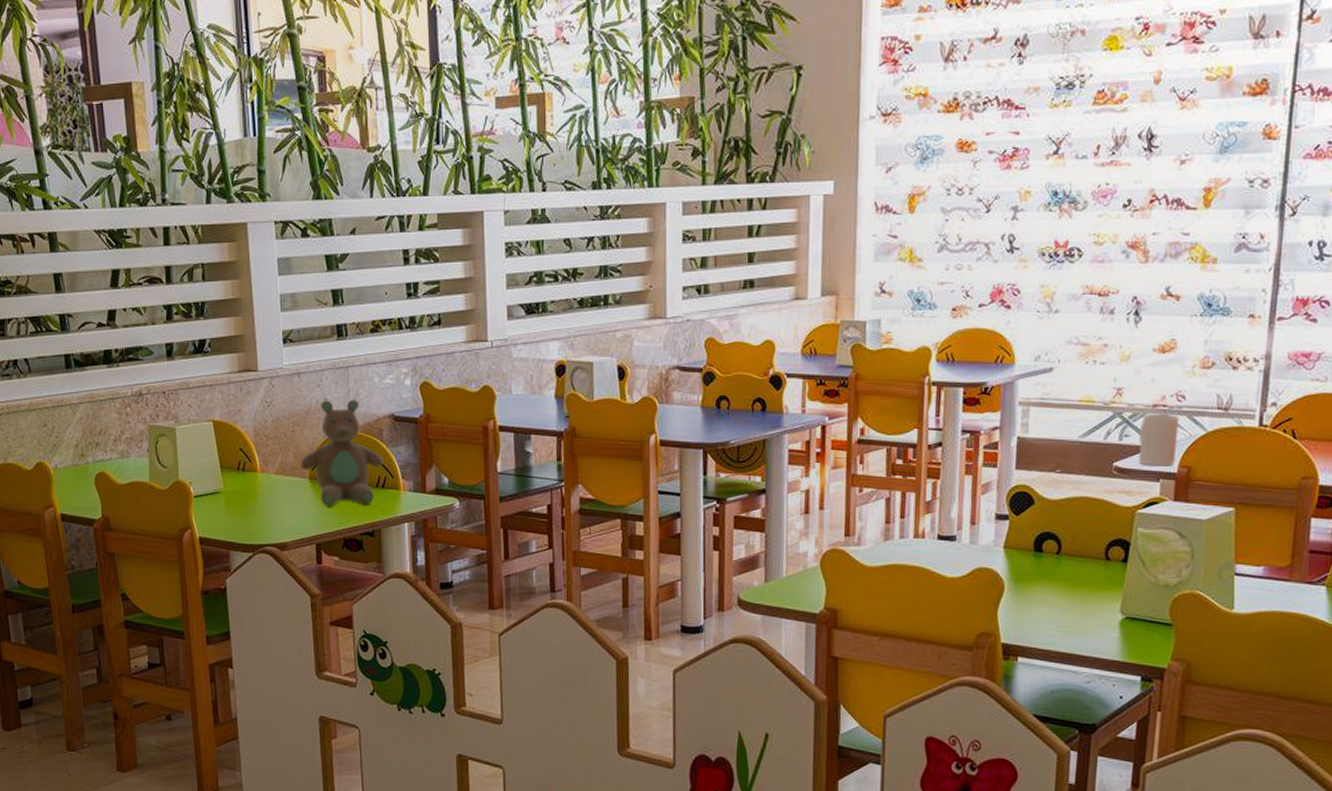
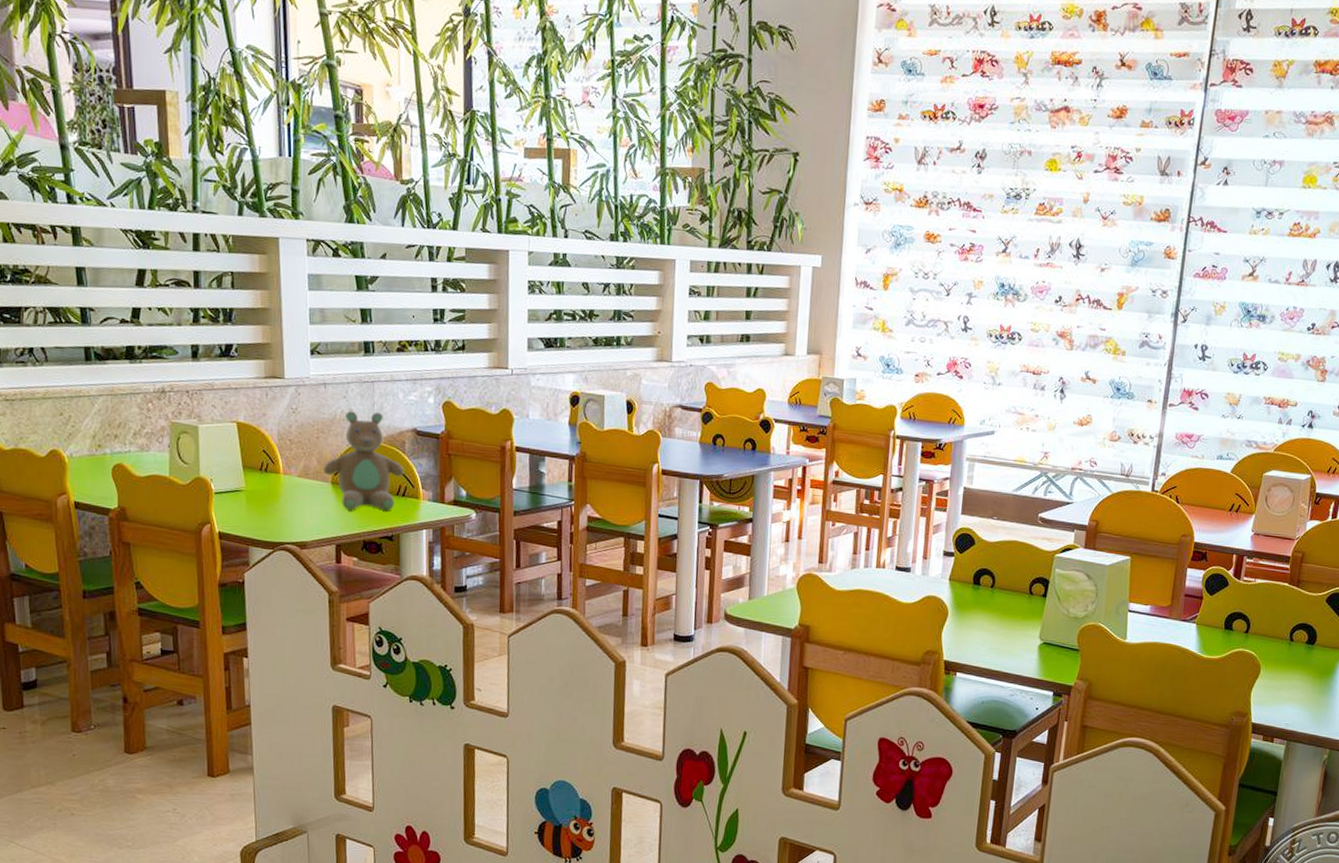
cup: present [1138,413,1180,466] -> none [1058,475,1092,520]

